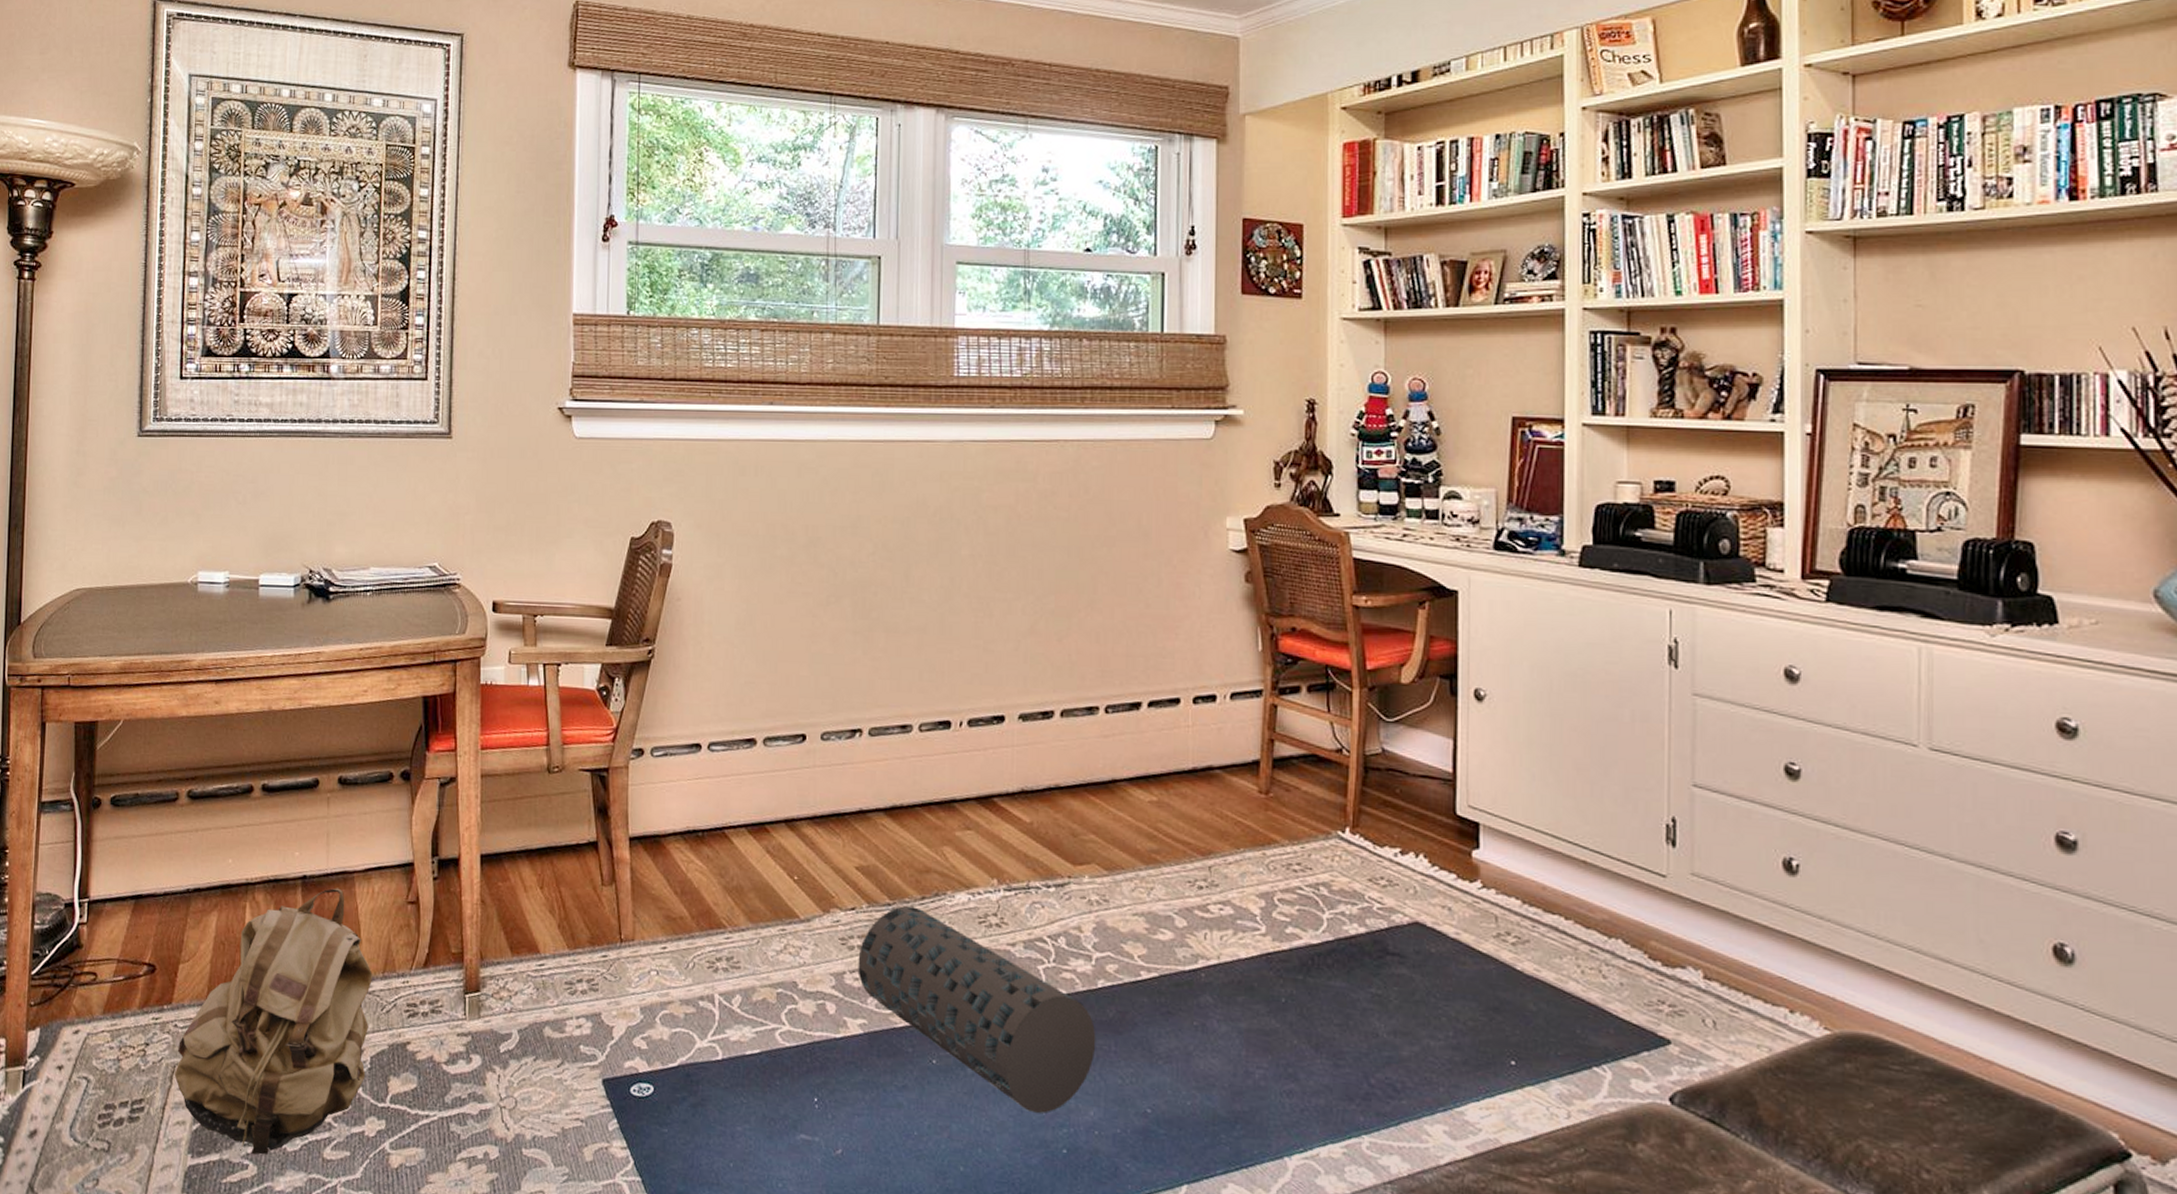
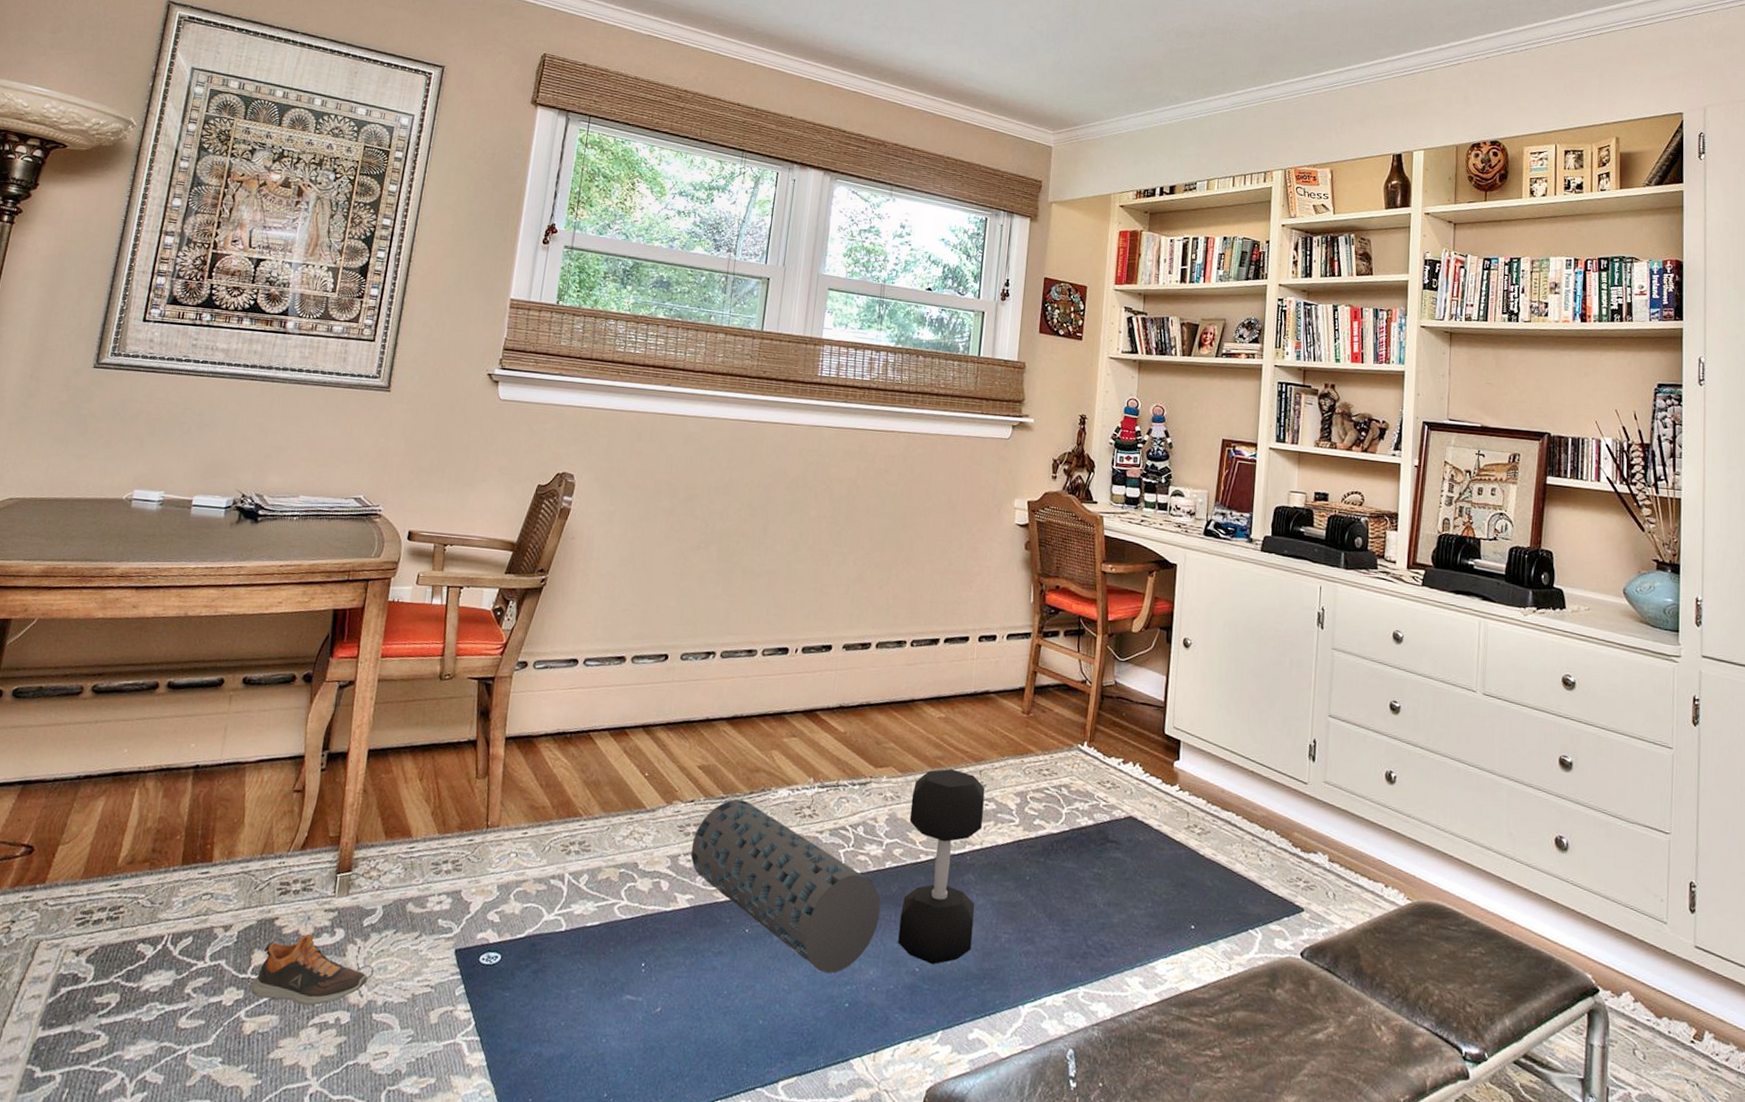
backpack: present [174,887,373,1155] -> none [37,776,251,1025]
athletic shoe: none [392,1060,512,1139] -> present [250,933,368,1006]
dumbbell: none [1122,865,1219,1105] -> present [898,768,985,964]

